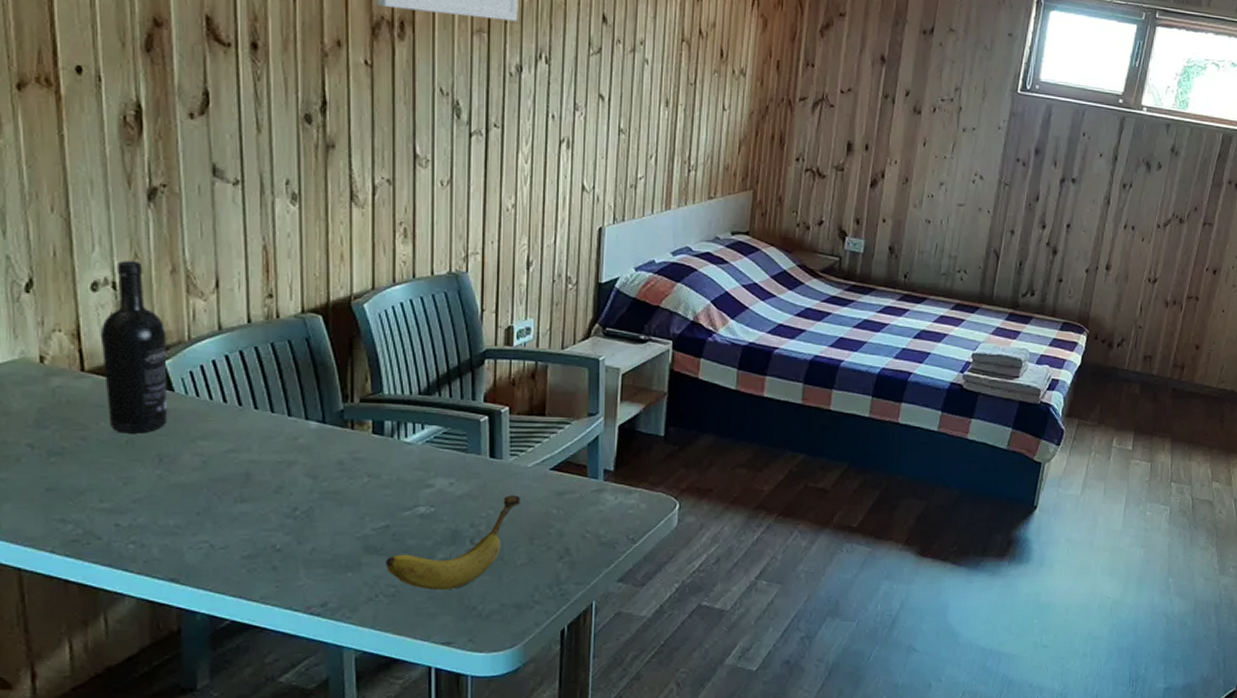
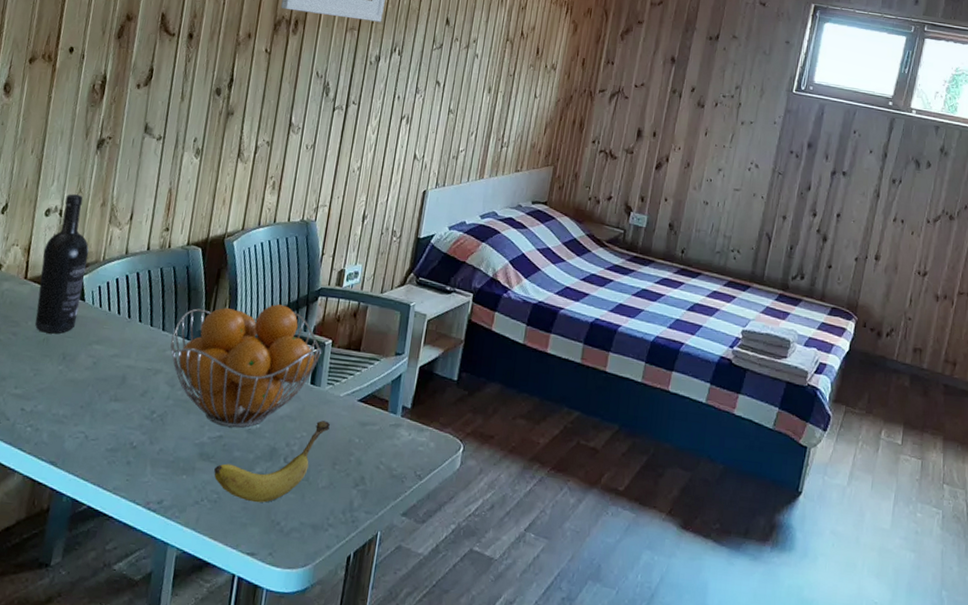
fruit basket: none [303,373,499,515] -> present [170,304,322,428]

